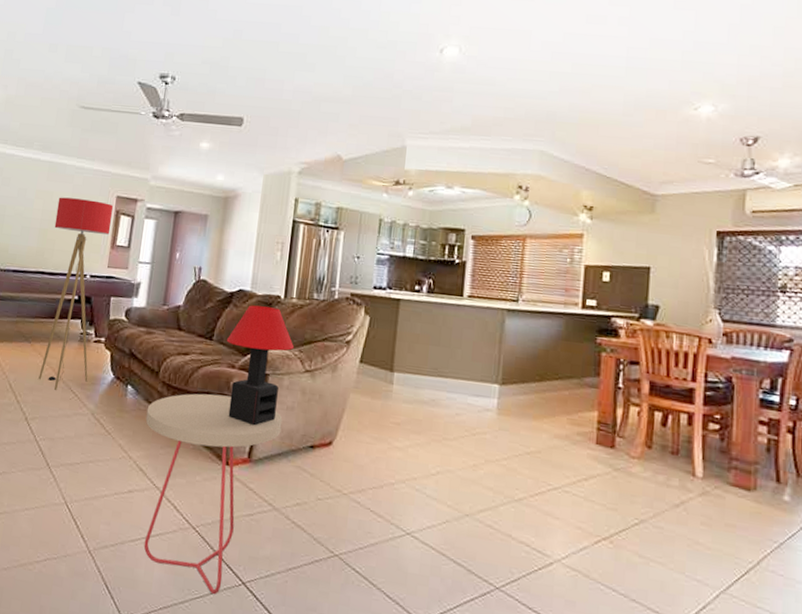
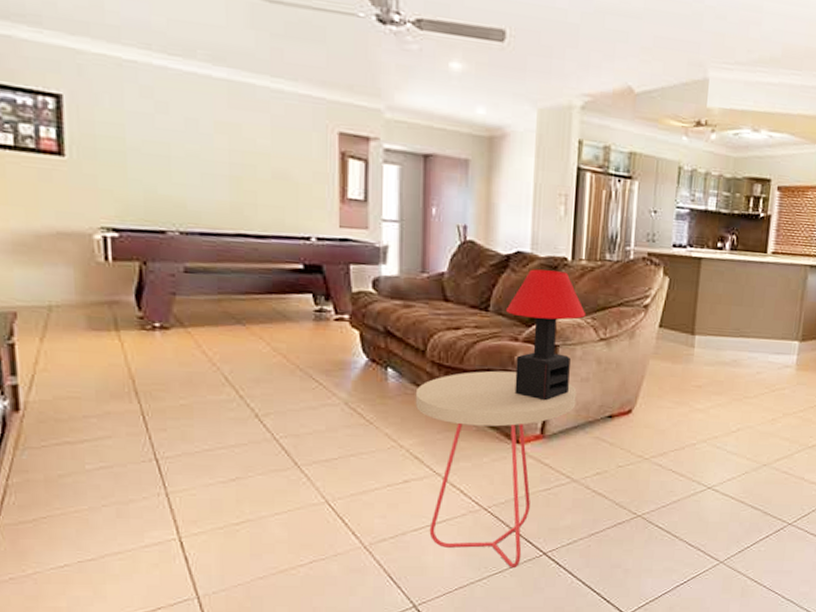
floor lamp: present [38,197,114,390] -> none [251,132,336,380]

